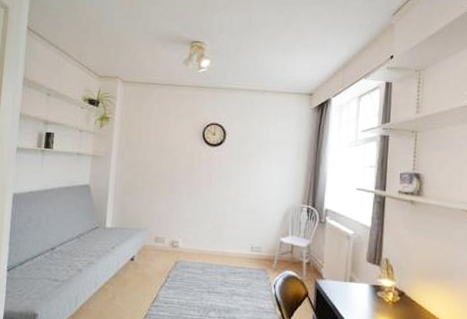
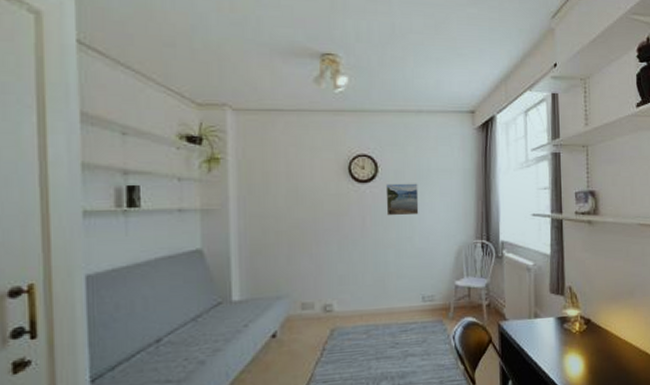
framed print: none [229,149,258,178] -> present [385,183,419,216]

